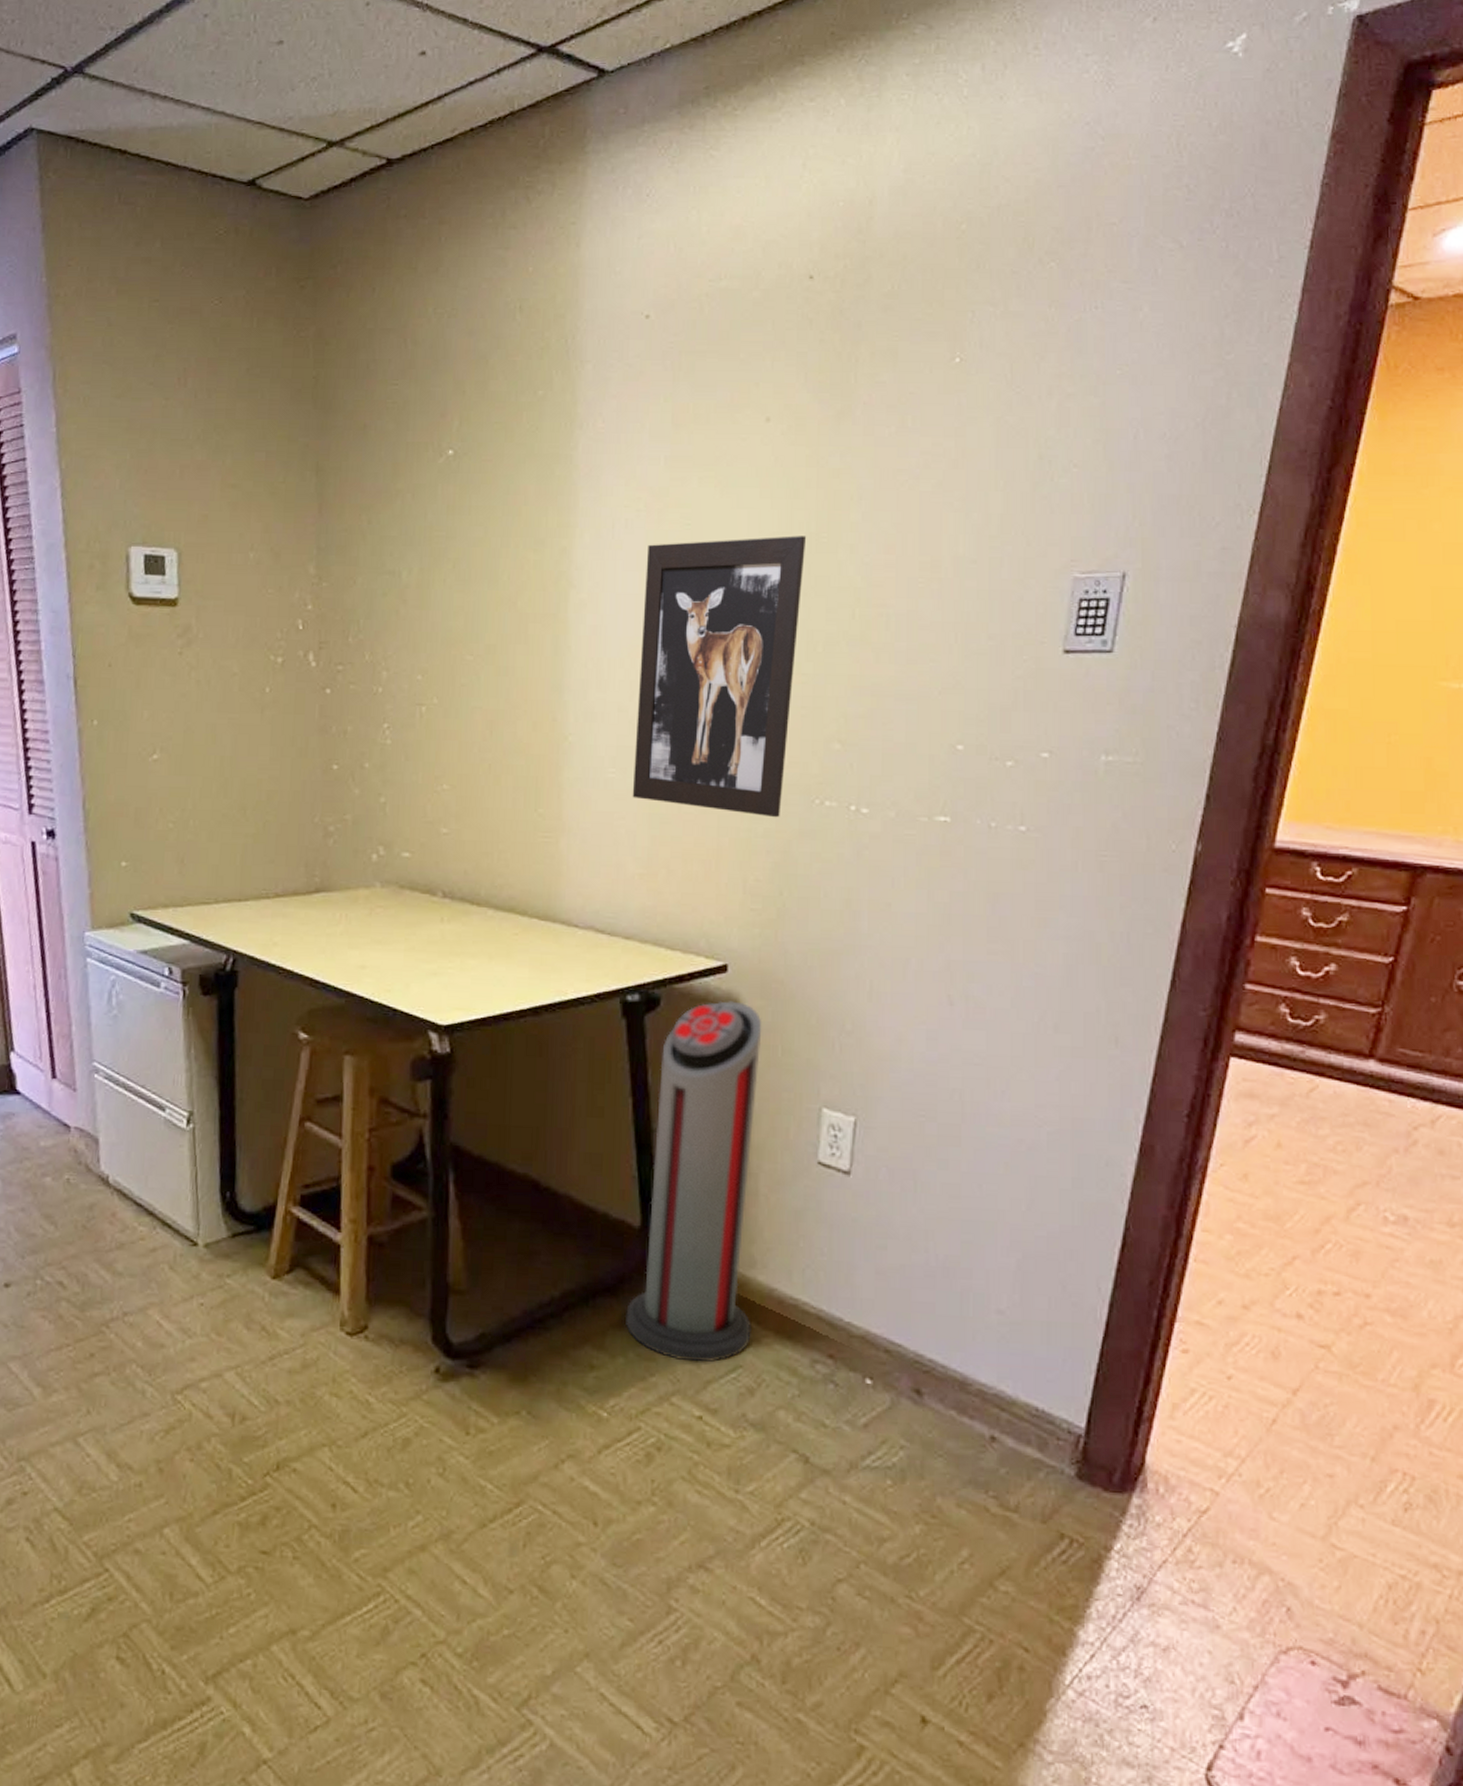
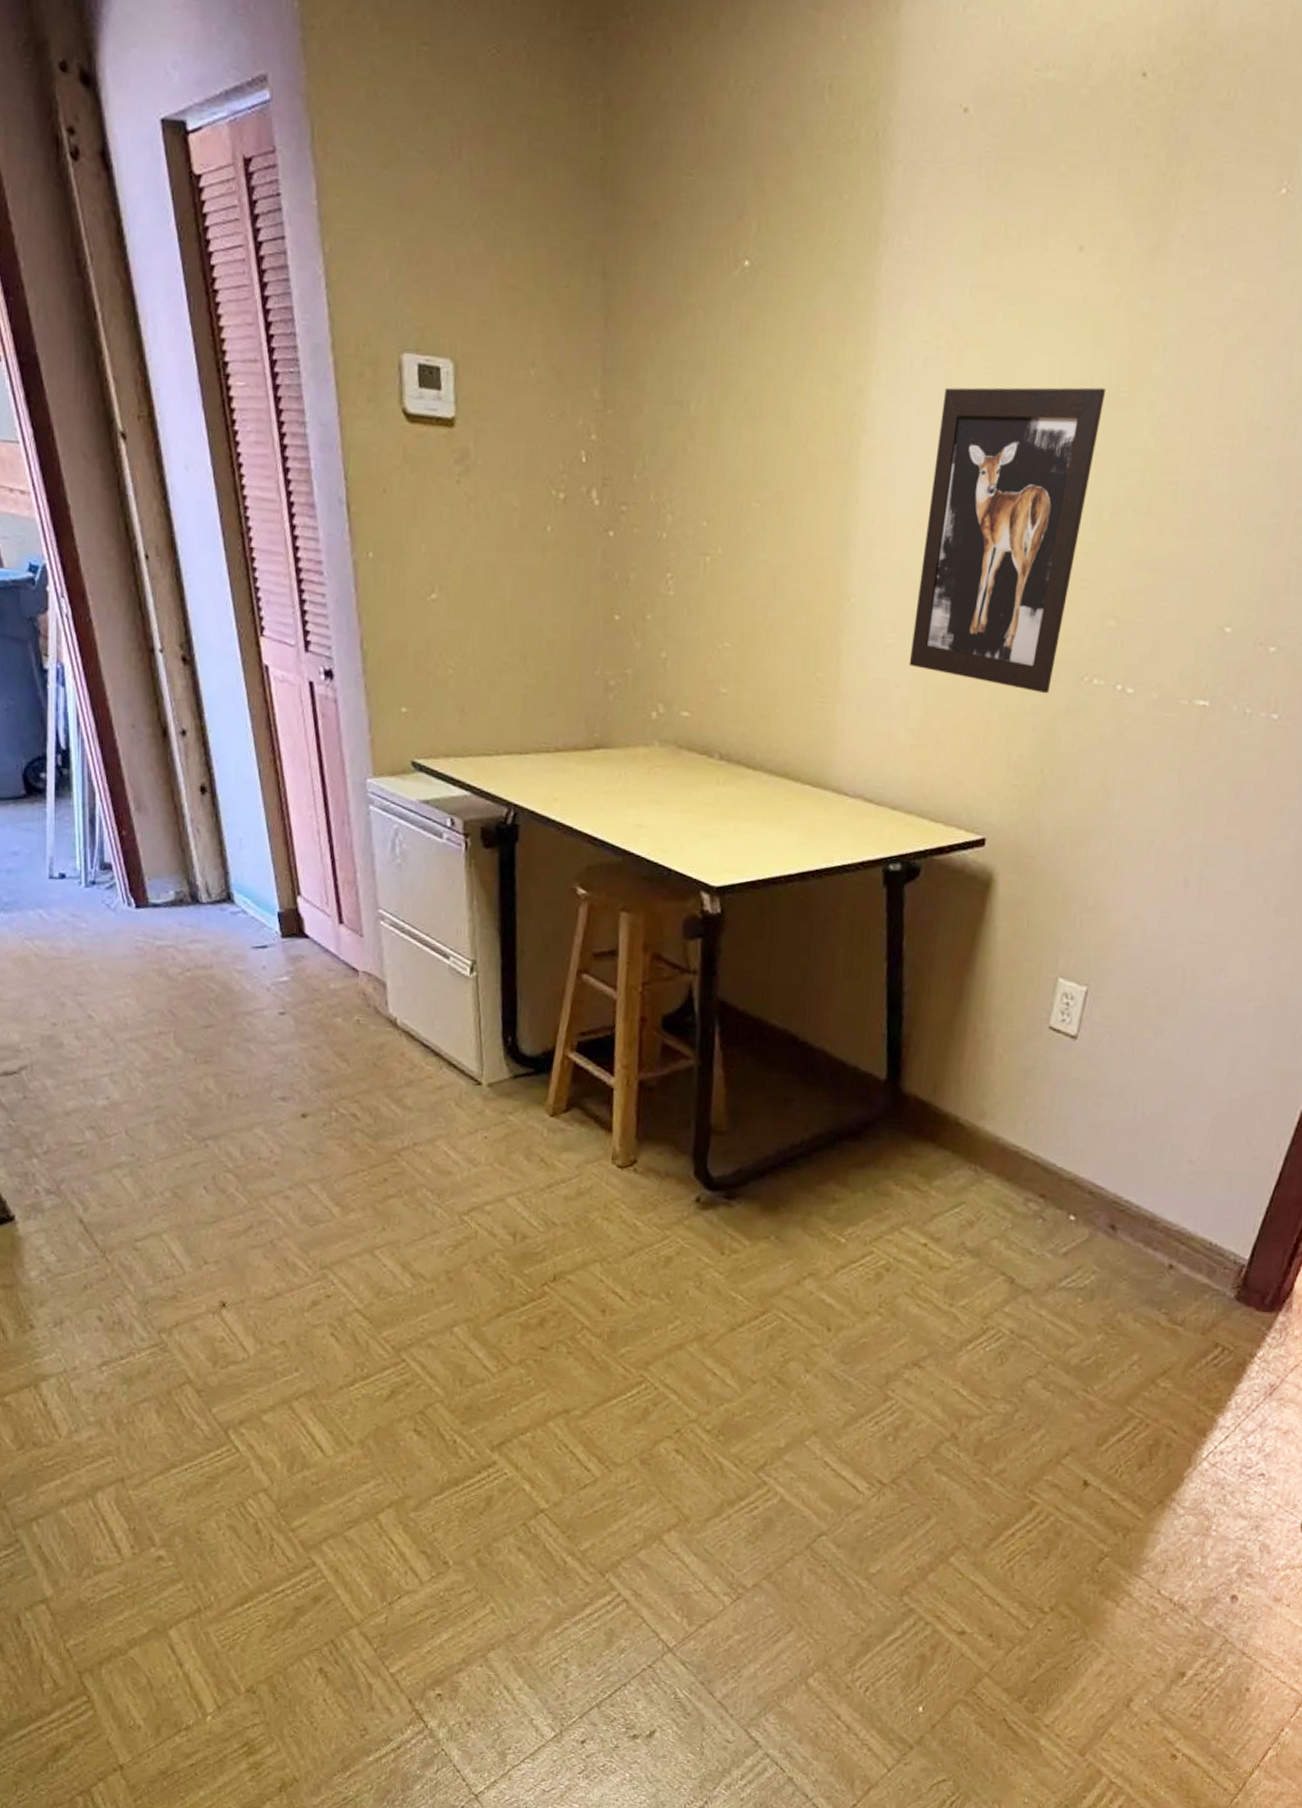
air purifier: present [624,1001,762,1362] -> none [866,873,1013,1198]

